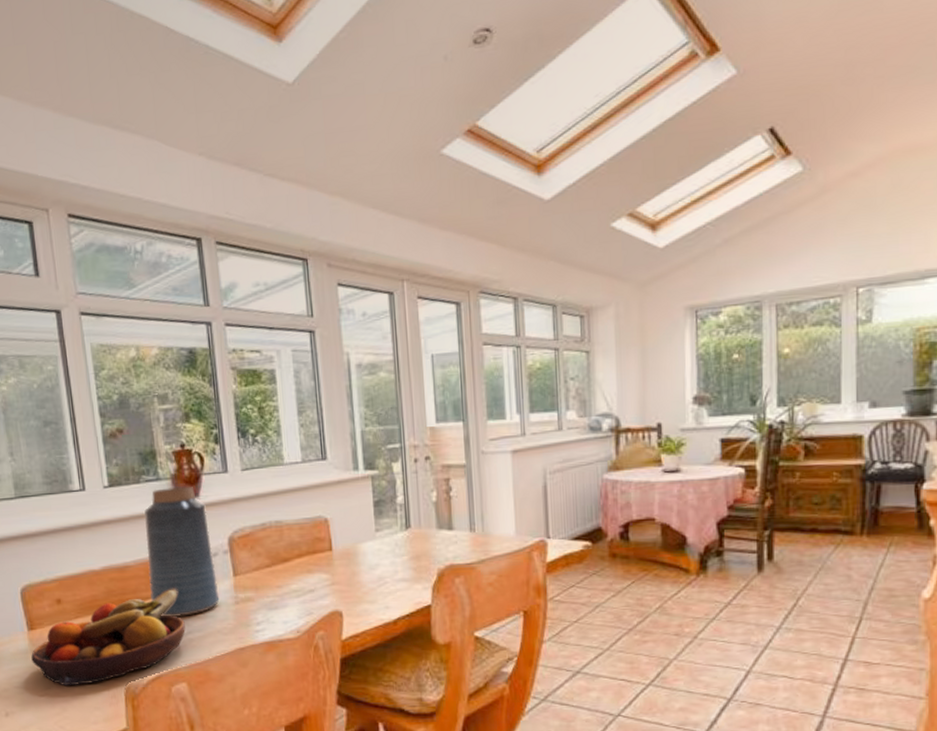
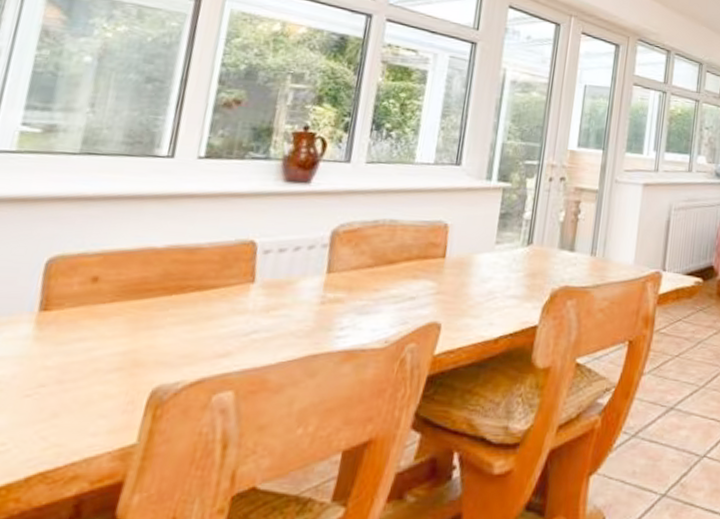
fruit bowl: present [31,589,186,686] -> none [30,280,255,385]
vase: present [144,487,220,617] -> none [218,168,316,313]

